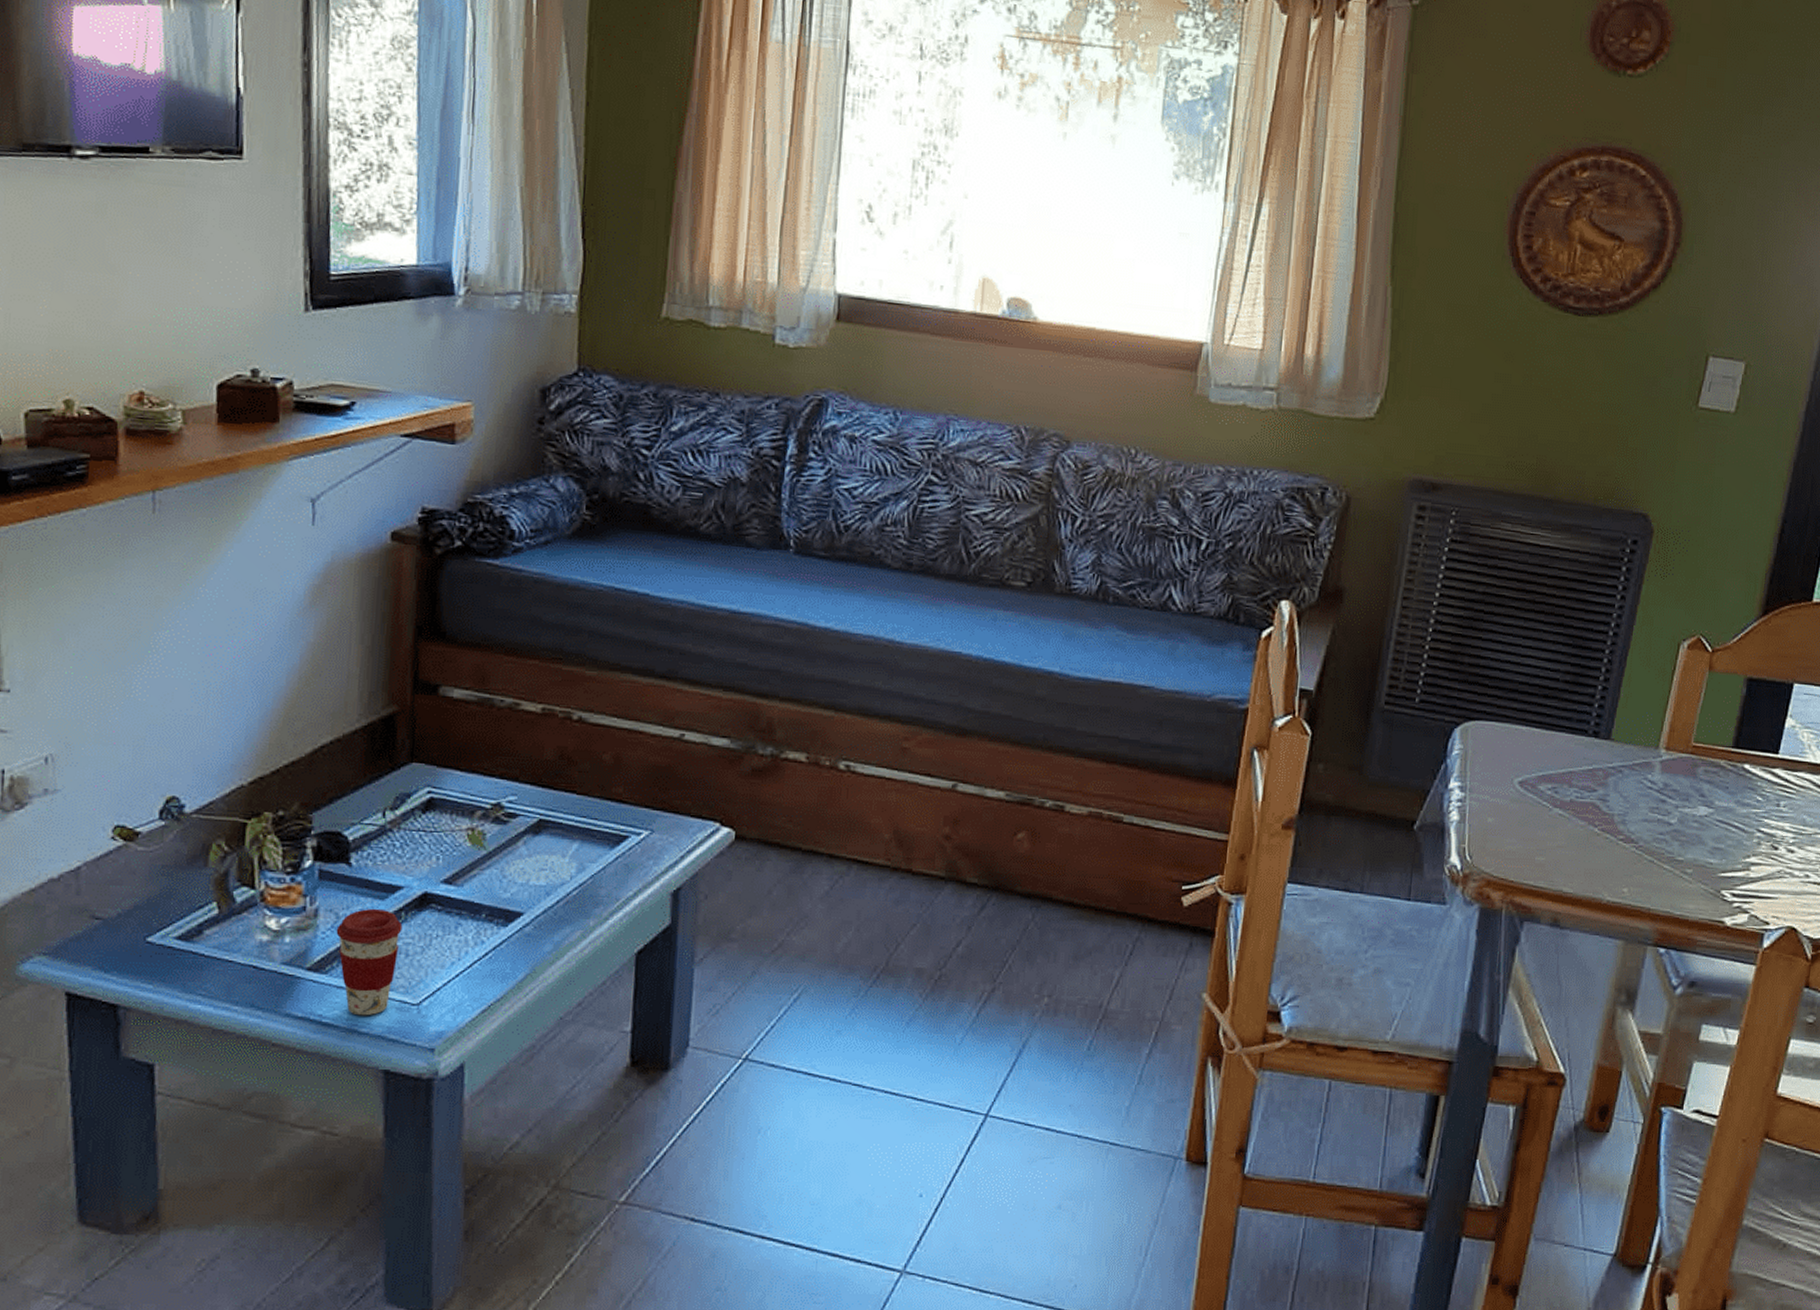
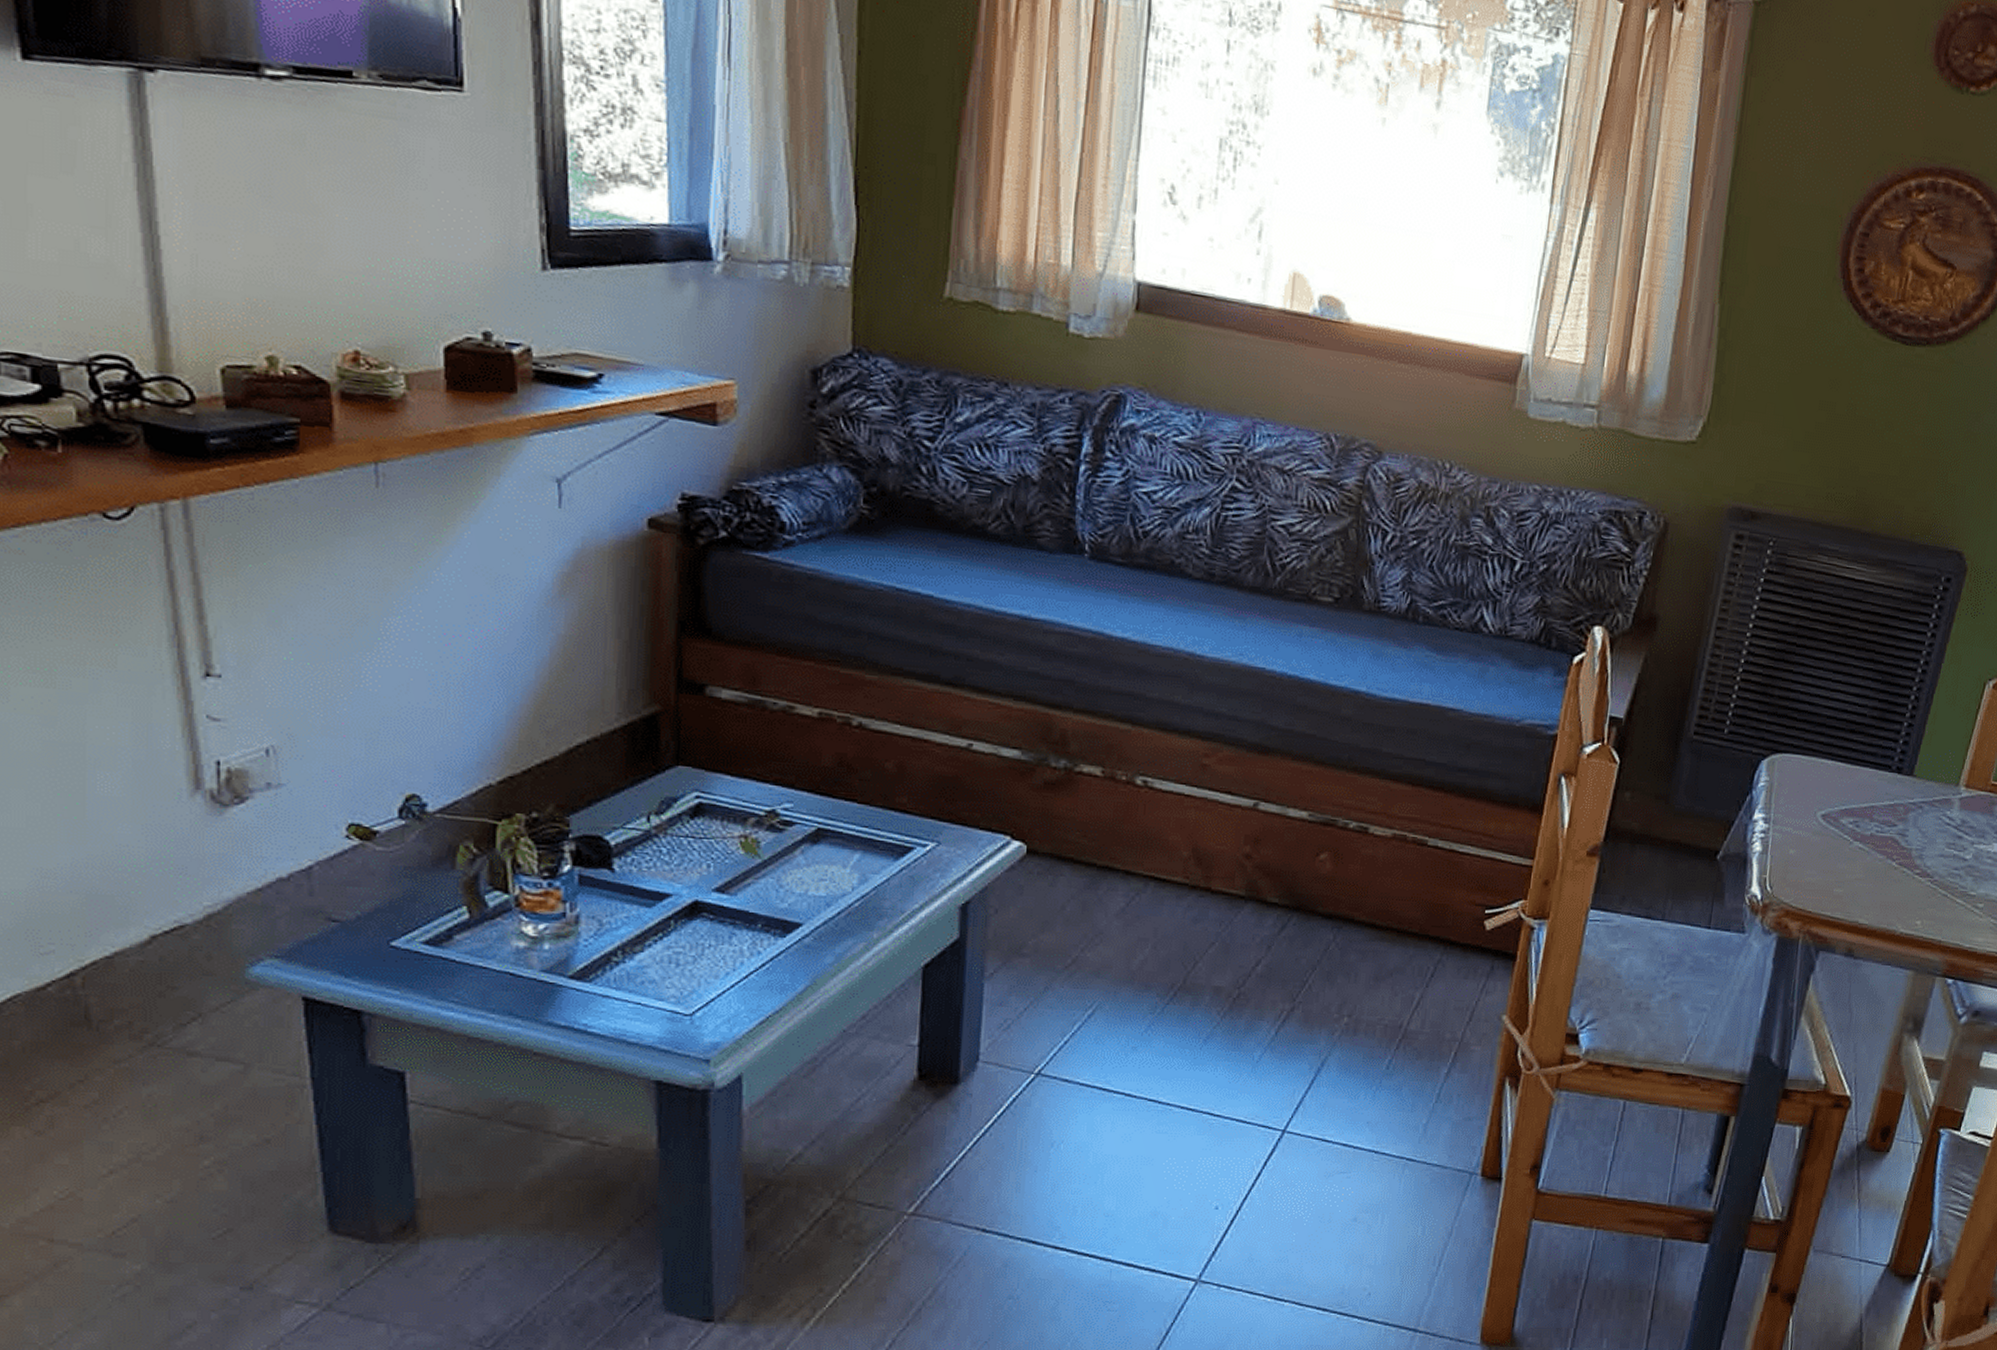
coffee cup: present [336,908,403,1016] -> none [599,916,672,1026]

